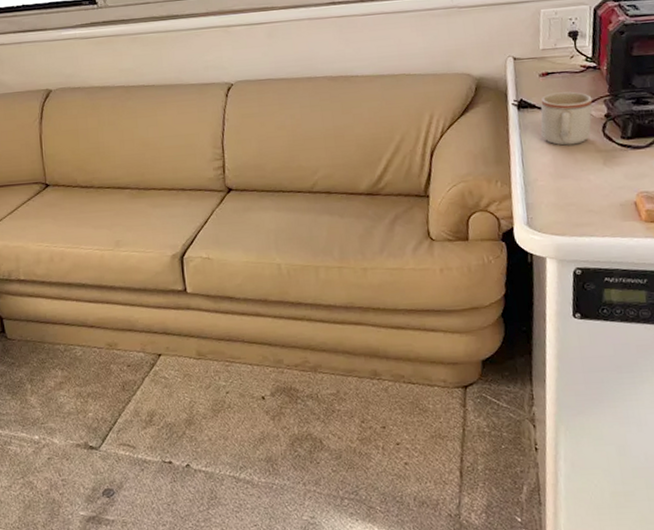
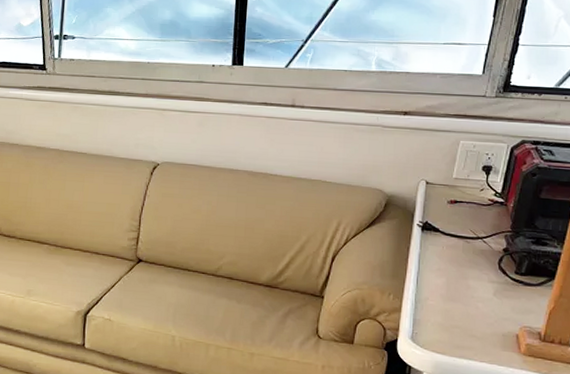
mug: present [540,91,593,146] -> none [440,220,494,272]

